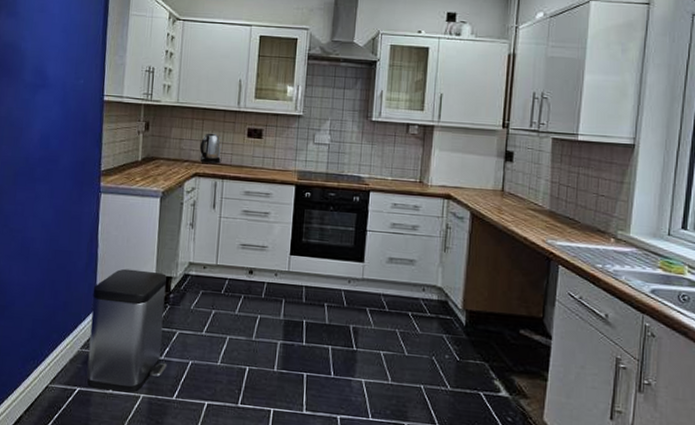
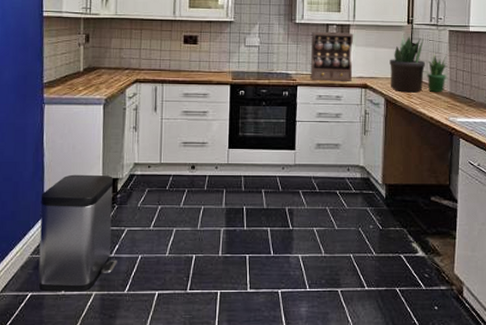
kettle: present [199,133,222,165] -> none [139,41,160,71]
spice rack: none [385,131,438,190] -> present [310,31,354,81]
planter: none [478,140,522,208] -> present [390,35,426,93]
planter: none [522,164,550,210] -> present [426,54,449,93]

